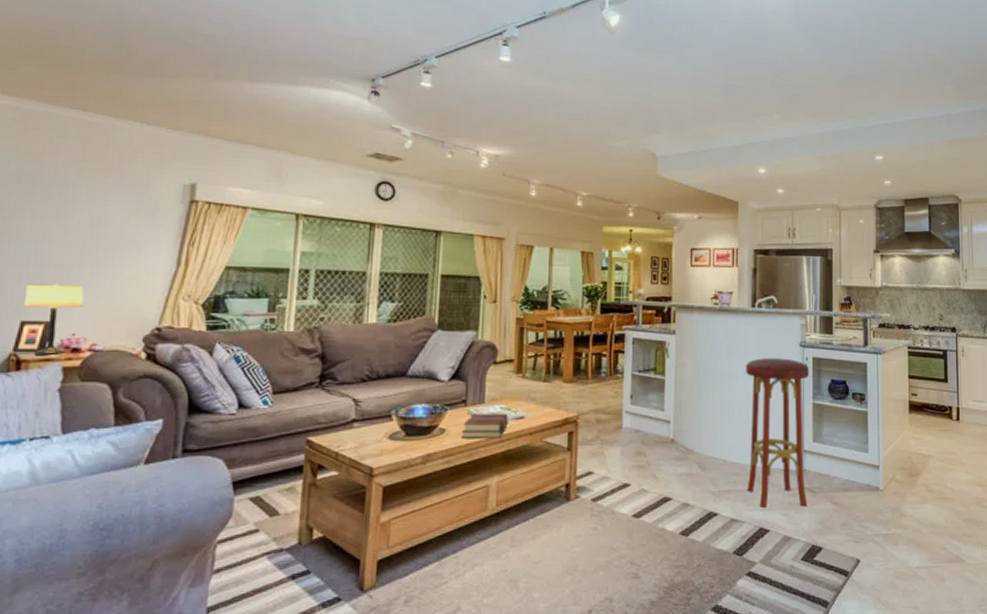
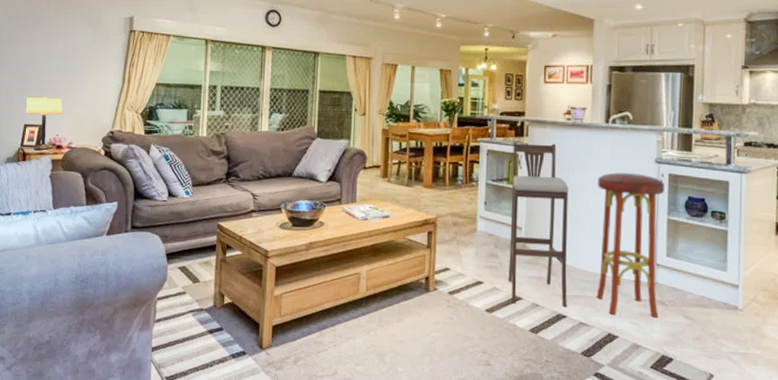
books: present [461,413,509,438] -> none [337,210,377,233]
bar stool: none [657,329,718,506] -> present [508,142,569,307]

